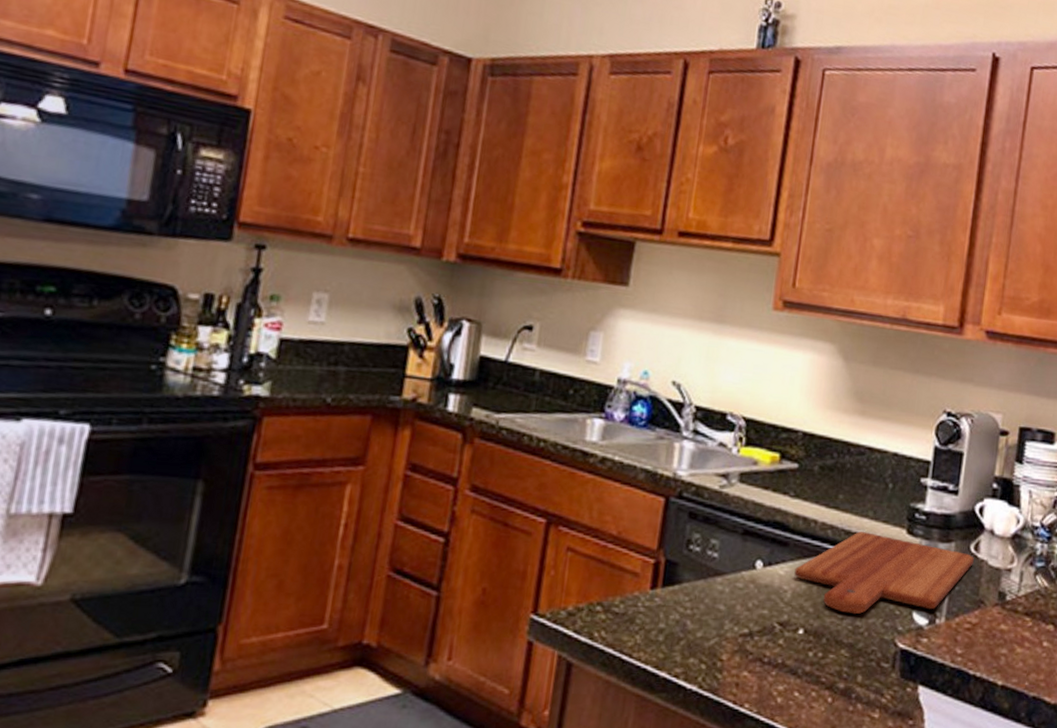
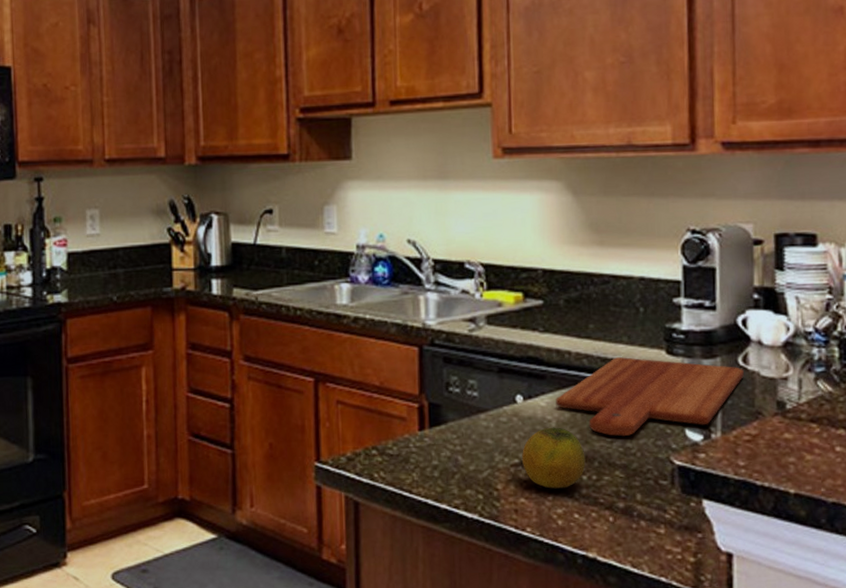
fruit: none [751,598,815,664] -> present [522,427,586,489]

